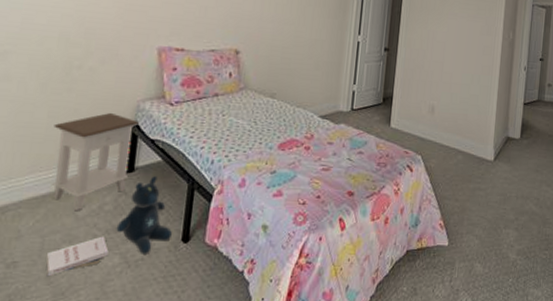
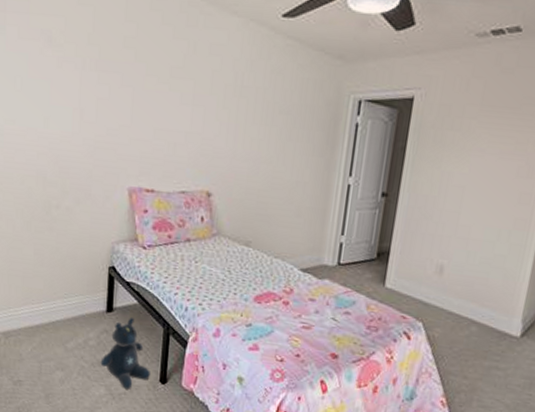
books: present [46,236,109,275] -> none [45,368,95,396]
nightstand: present [52,113,139,212] -> none [40,253,114,343]

